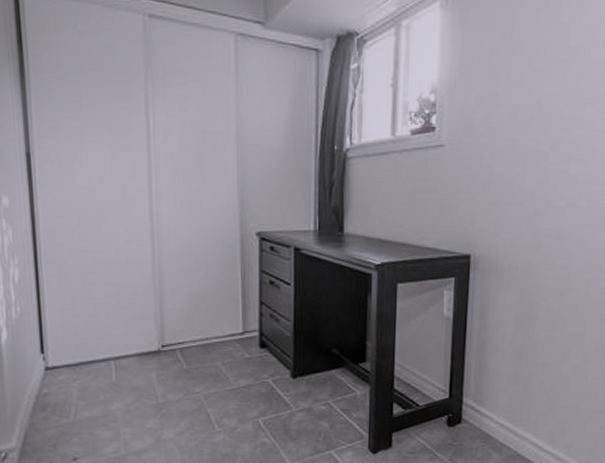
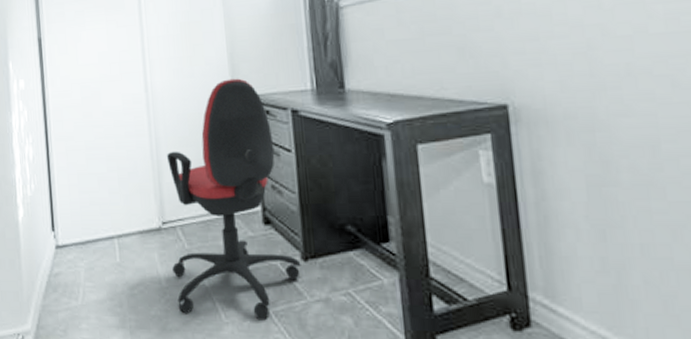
office chair: none [169,214,290,428] -> present [166,78,301,321]

